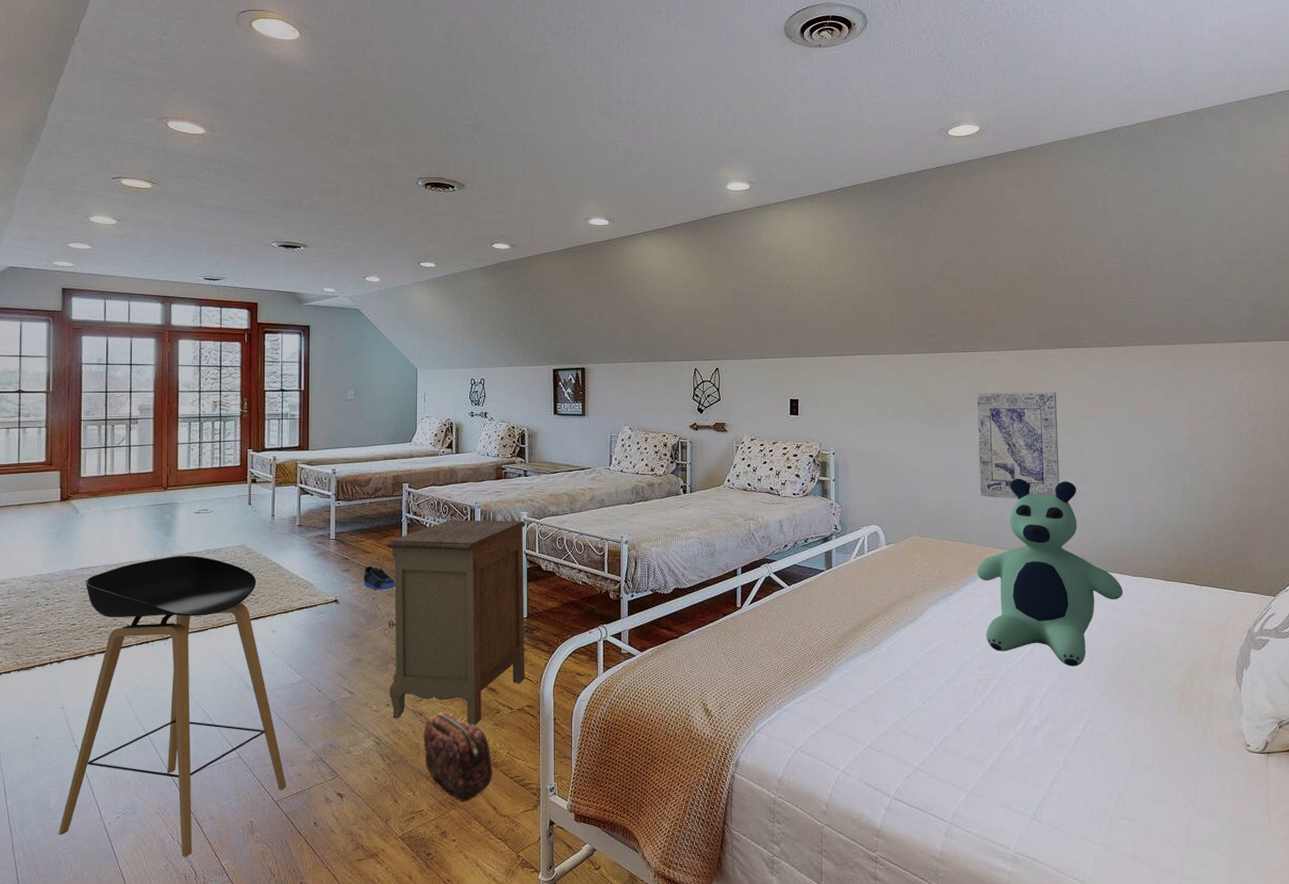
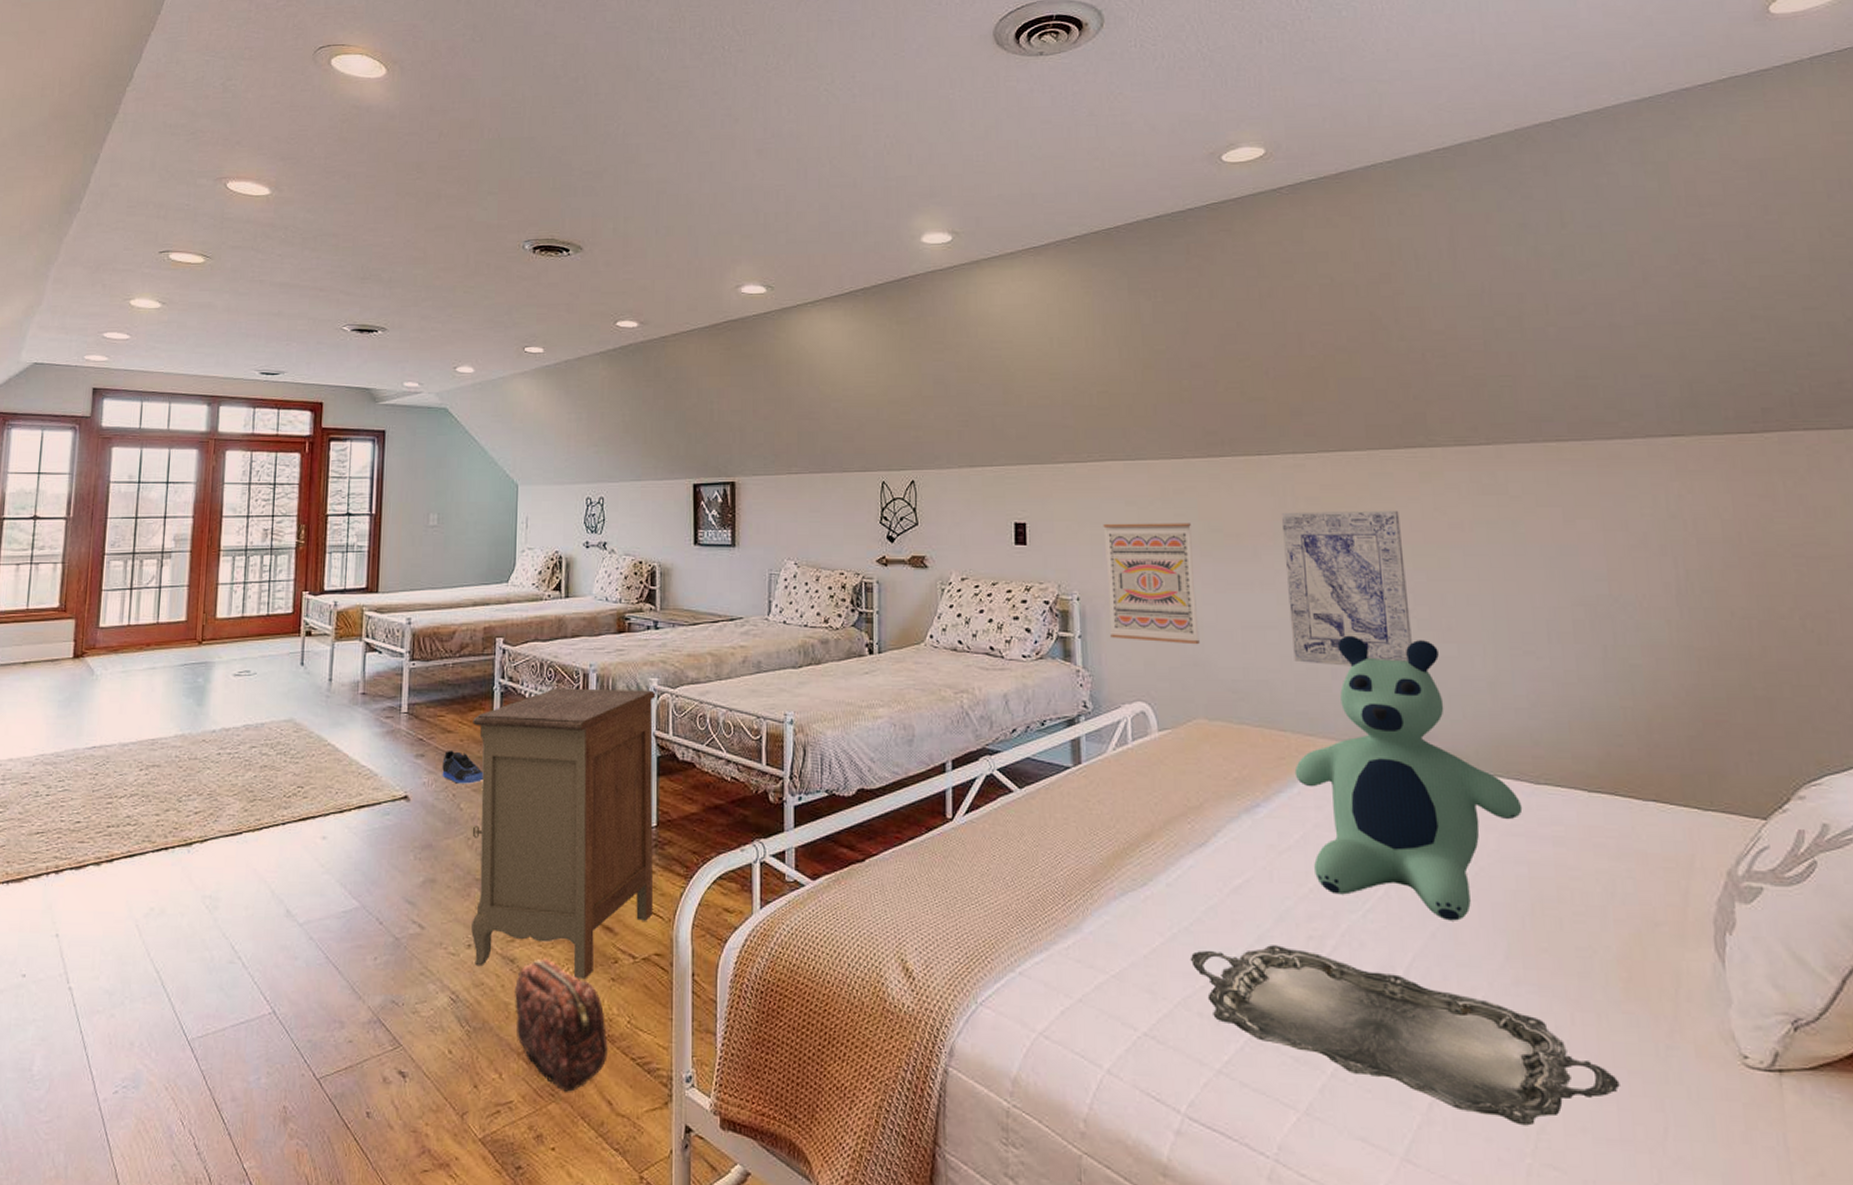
stool: present [58,555,287,858] -> none [40,731,333,1155]
wall art: none [853,400,917,485] -> present [1103,523,1200,645]
serving tray: none [900,686,1170,794] -> present [1190,945,1620,1126]

